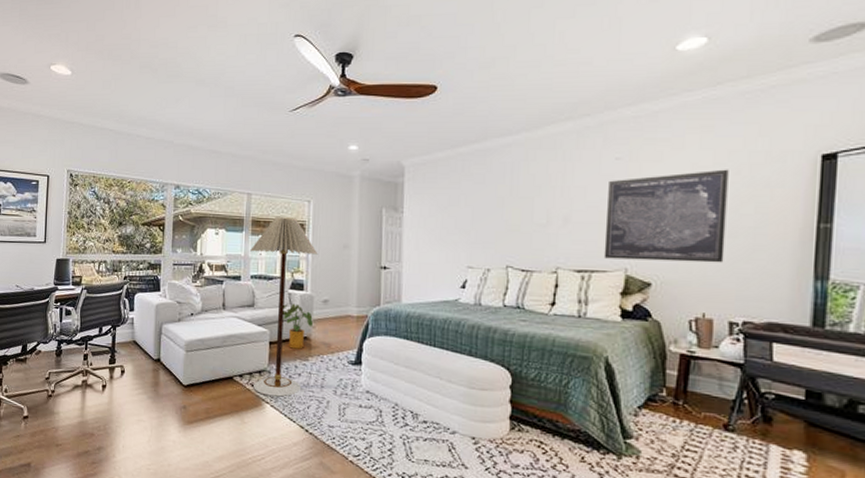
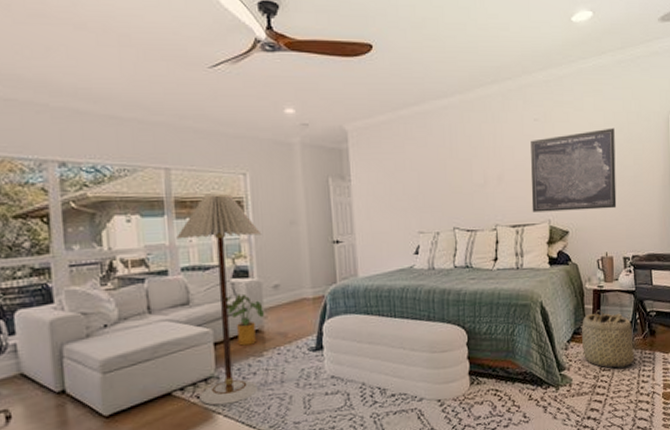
basket: none [658,378,737,454] -> present [582,310,635,368]

